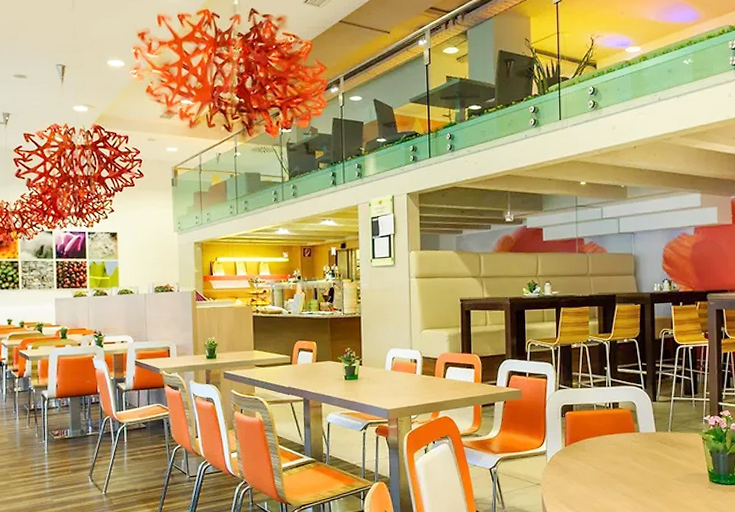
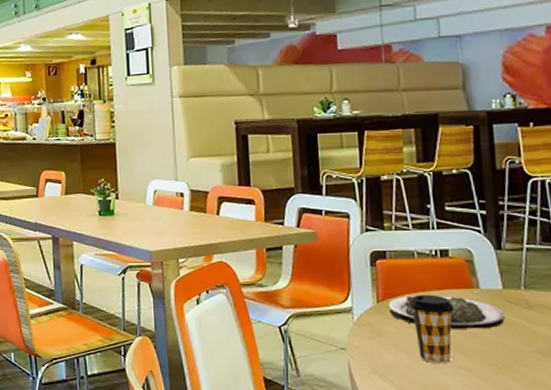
plate: none [574,439,656,464] -> present [389,296,505,329]
coffee cup: none [588,438,621,493] -> present [409,294,455,364]

